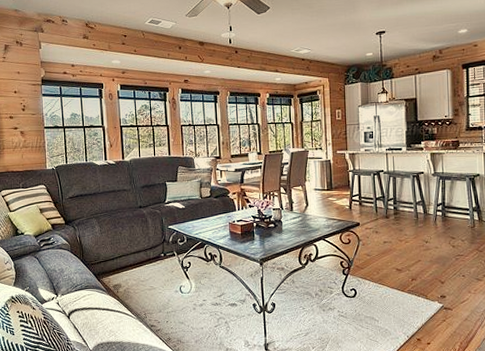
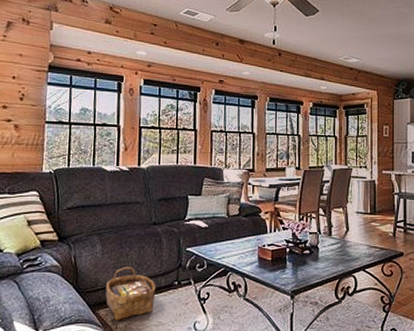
woven basket: none [106,243,147,286] -> present [105,267,156,320]

